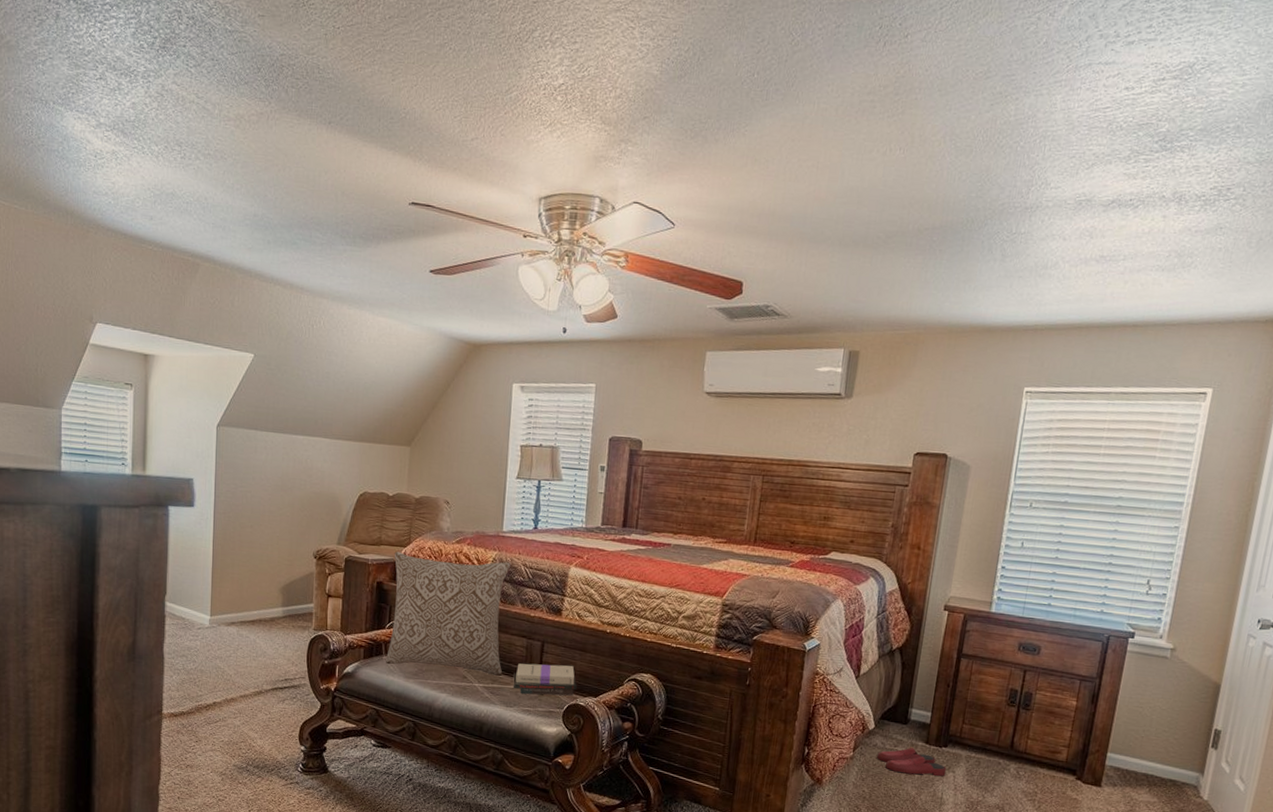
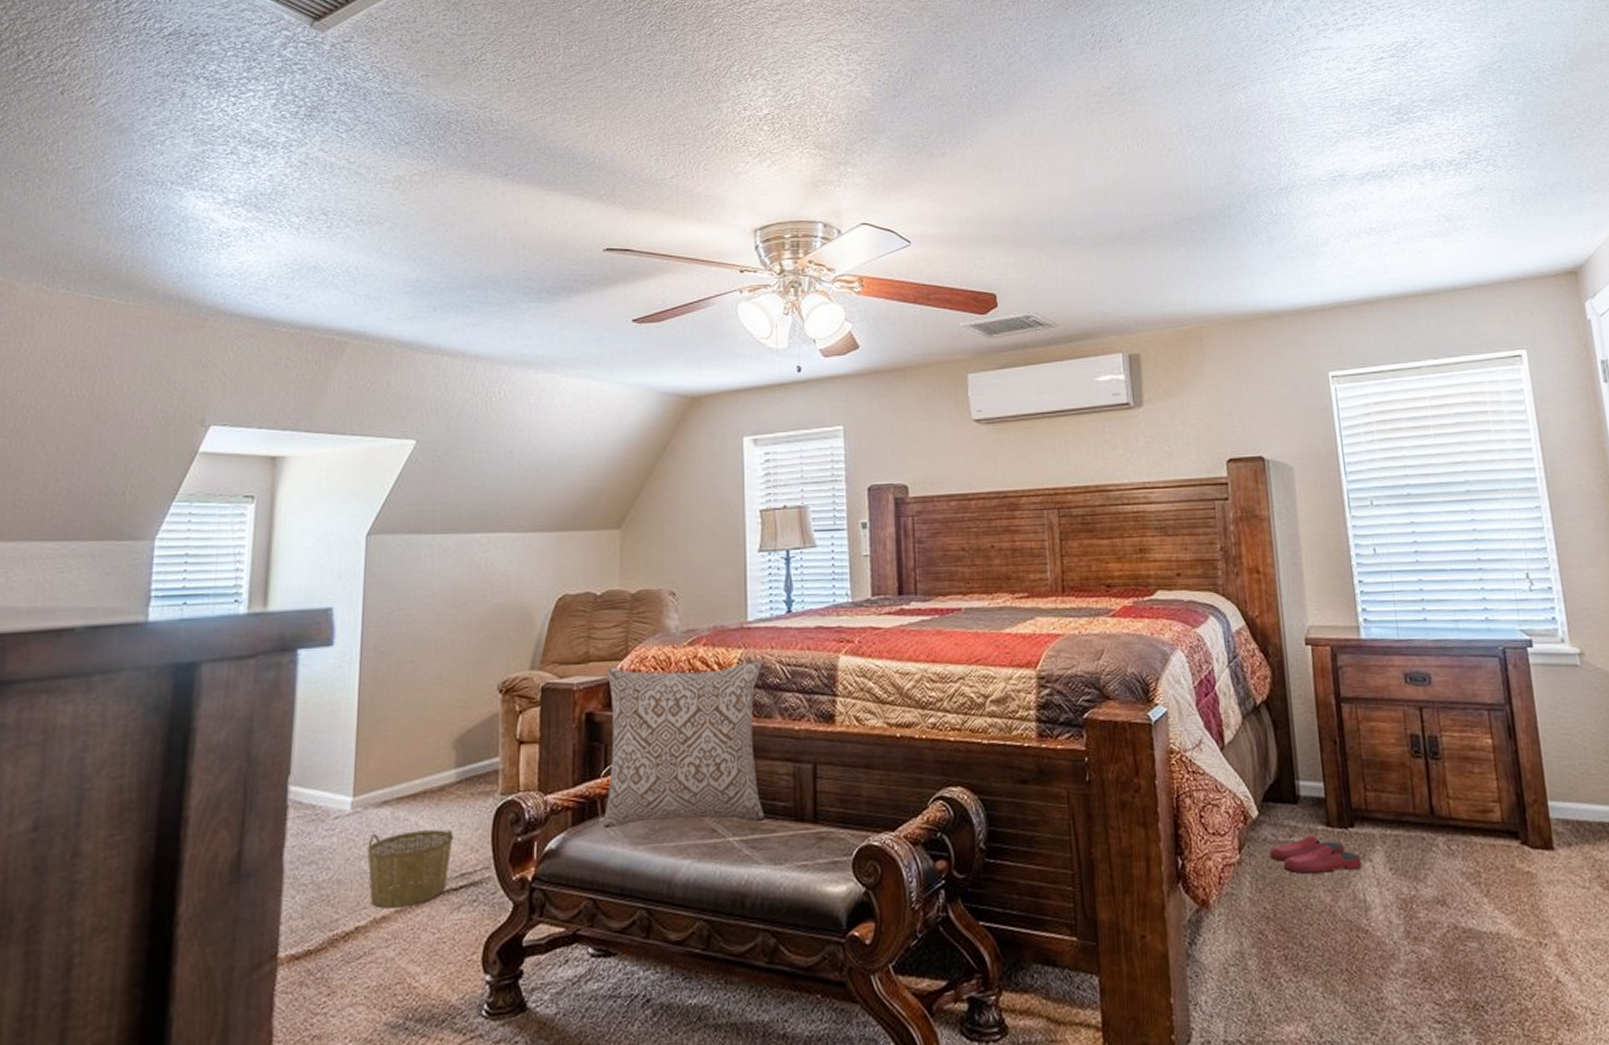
basket: none [221,643,281,695] -> present [367,829,454,909]
books: present [513,663,577,696] -> none [780,790,867,842]

